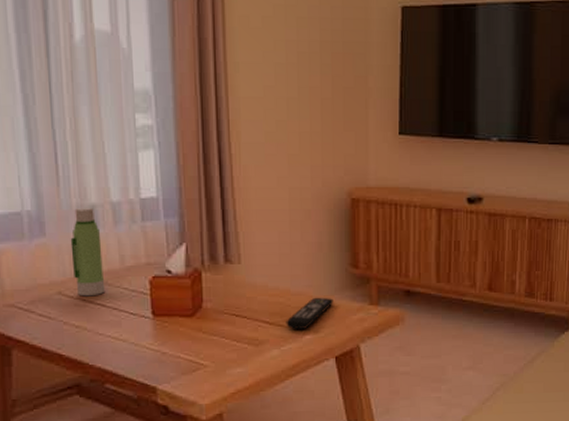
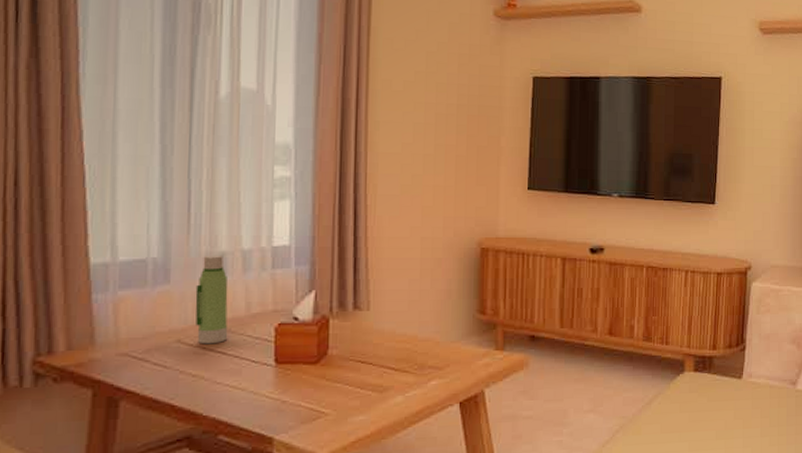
remote control: present [286,297,333,330] -> none [411,343,460,376]

